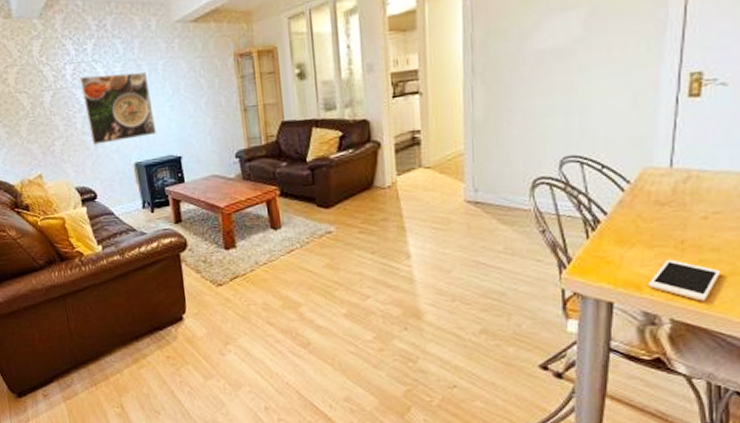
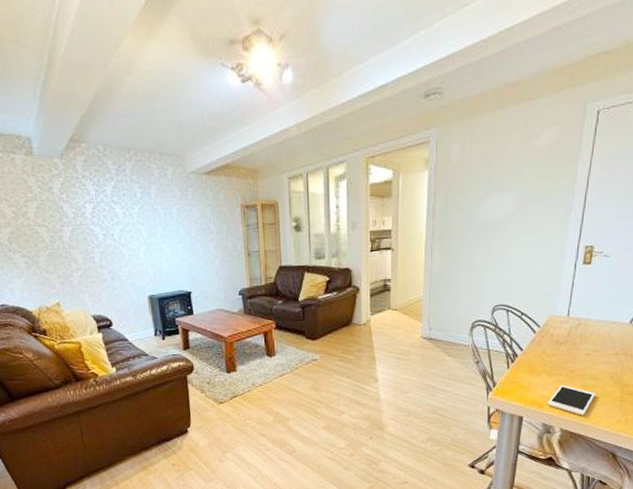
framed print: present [79,72,156,145] -> none [98,215,169,278]

